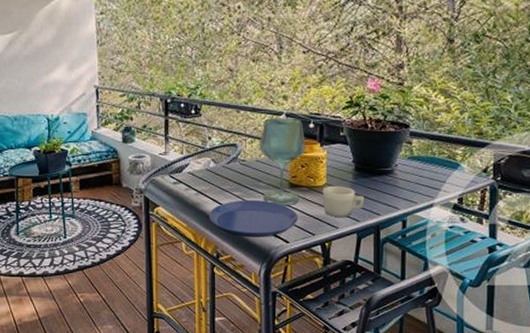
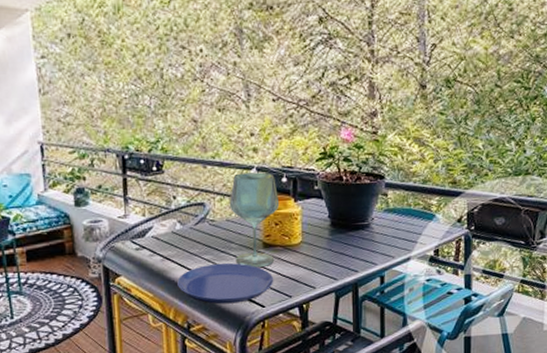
cup: present [322,185,365,218] -> none [298,242,342,277]

